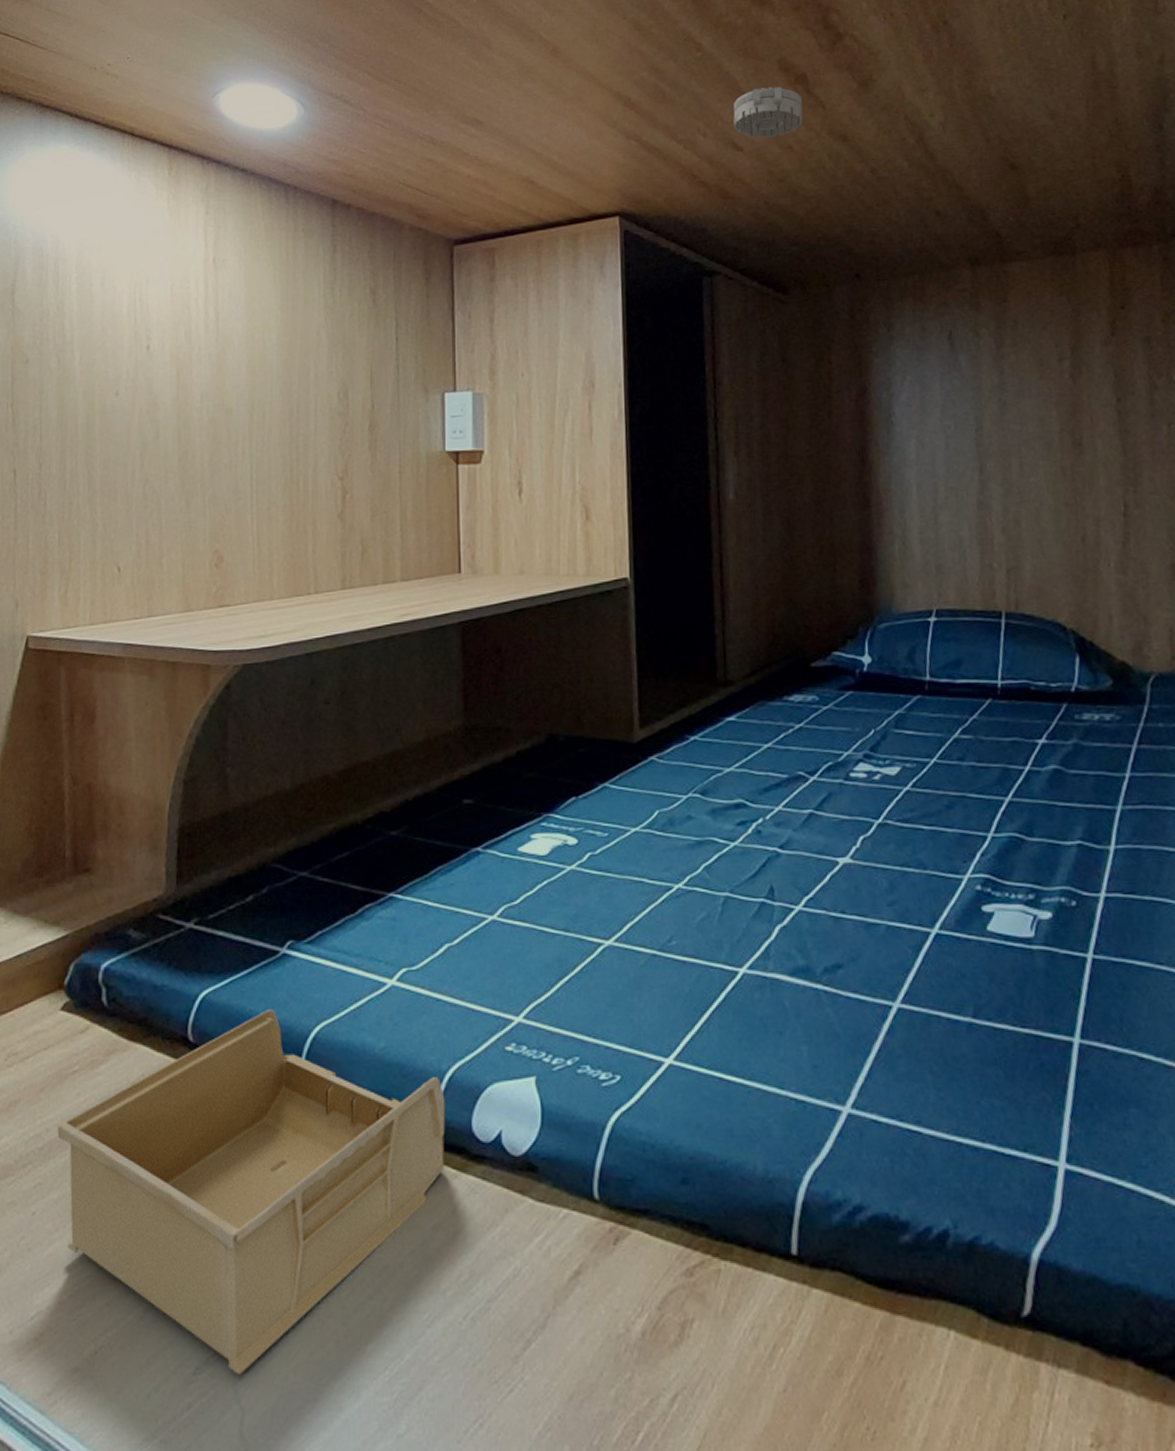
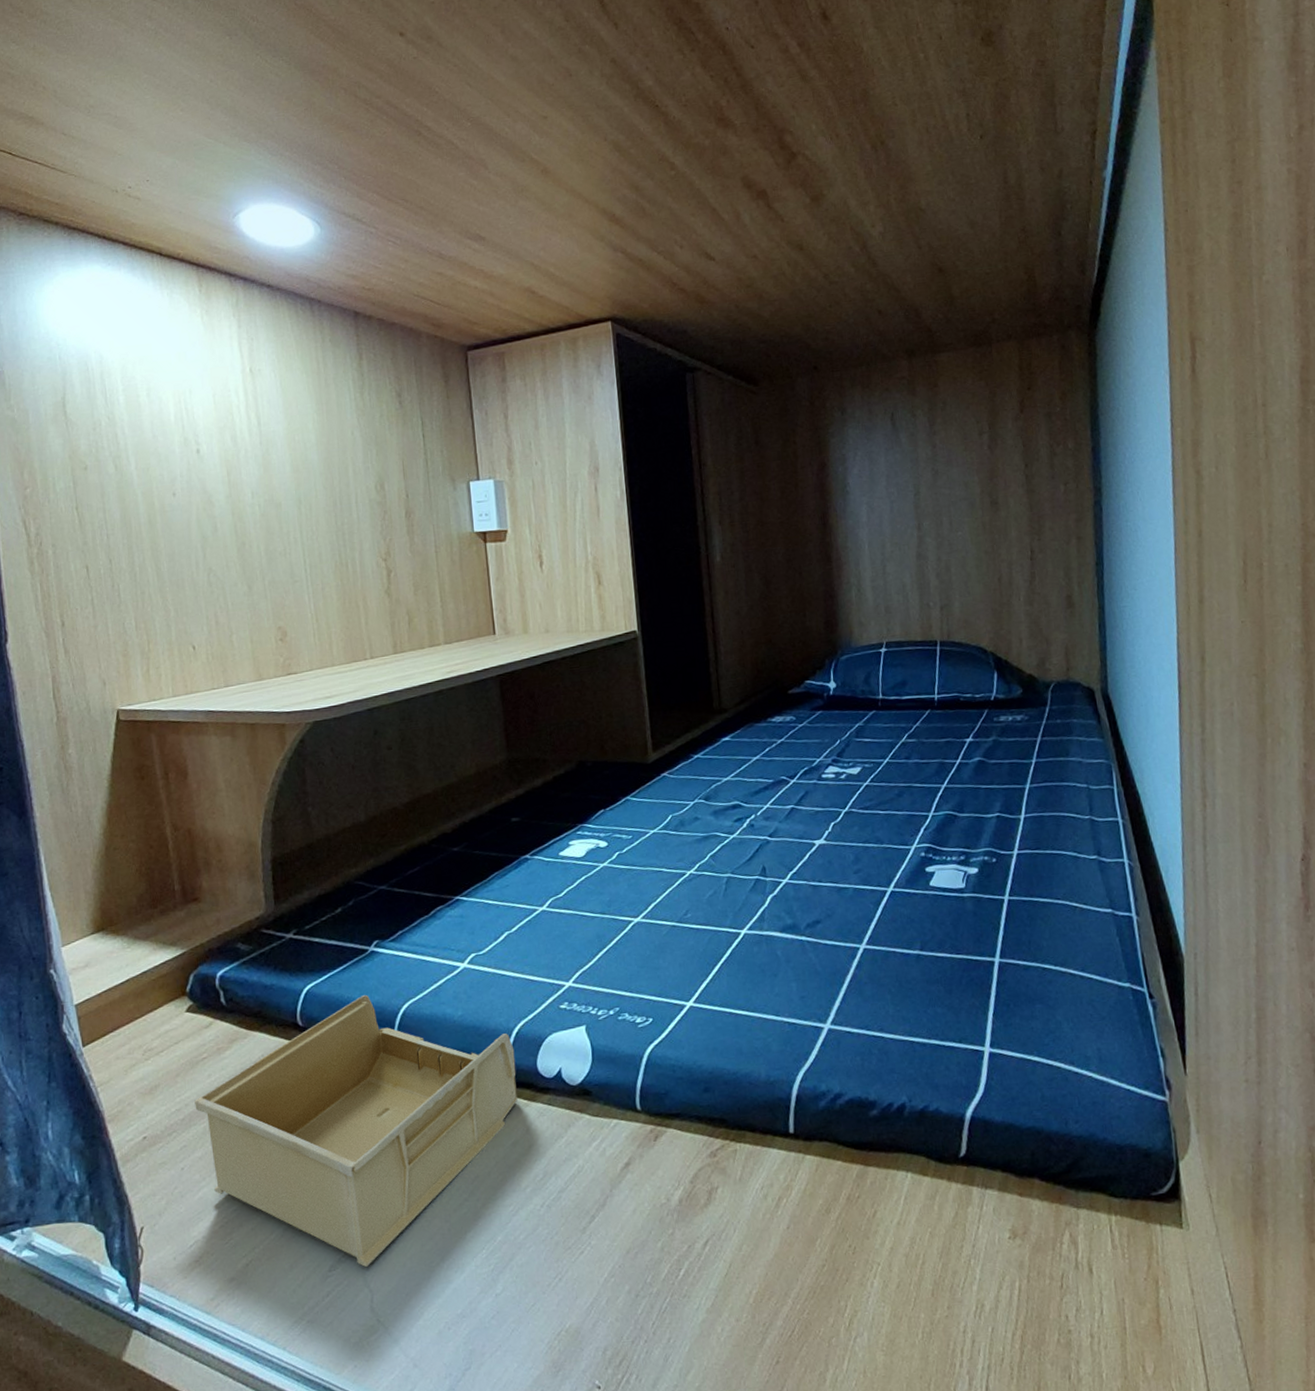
smoke detector: present [733,86,803,138] -> none [704,201,765,249]

